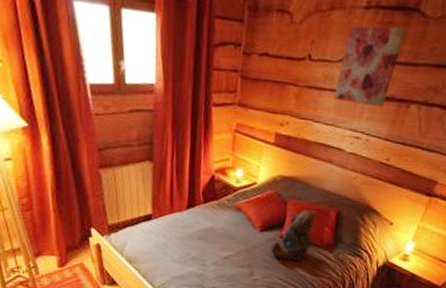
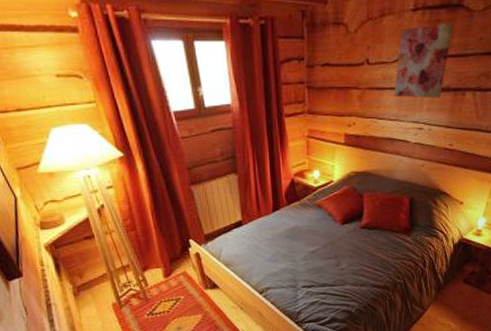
teddy bear: present [271,210,316,261] -> none [353,200,390,249]

